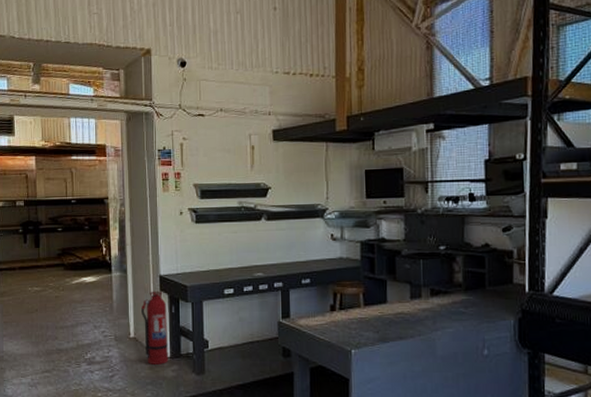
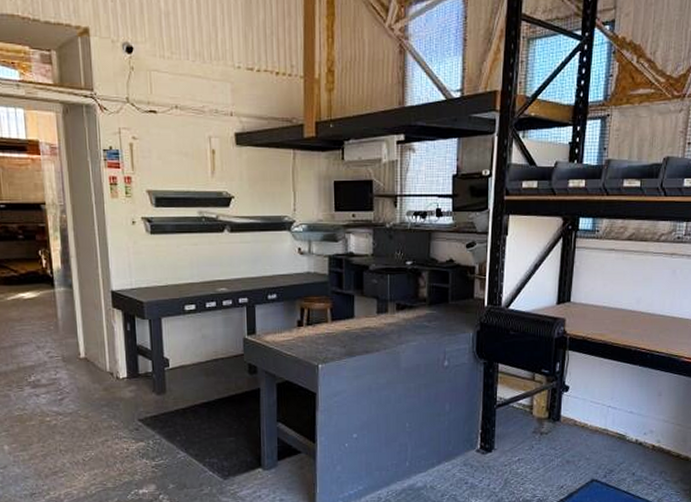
fire extinguisher: present [141,291,169,364] -> none [92,307,126,386]

